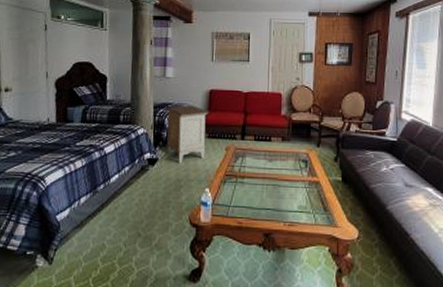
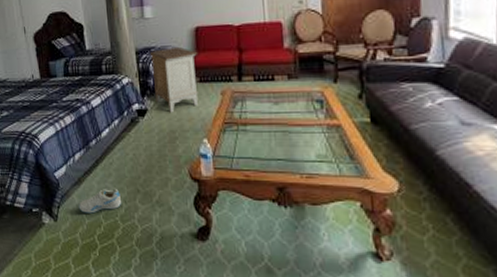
sneaker: none [77,231,122,257] -> present [78,188,122,214]

